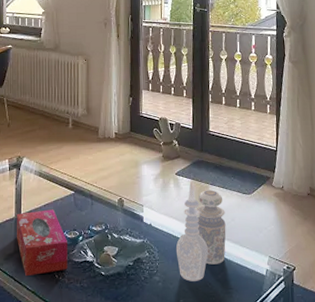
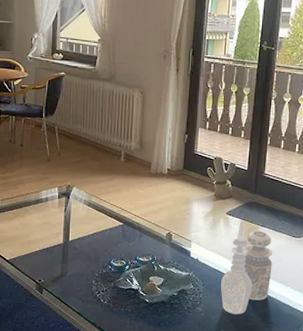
tissue box: present [17,209,68,276] -> none [64,238,114,298]

